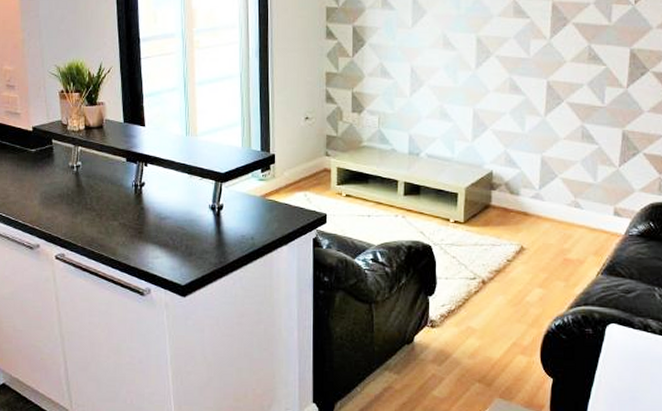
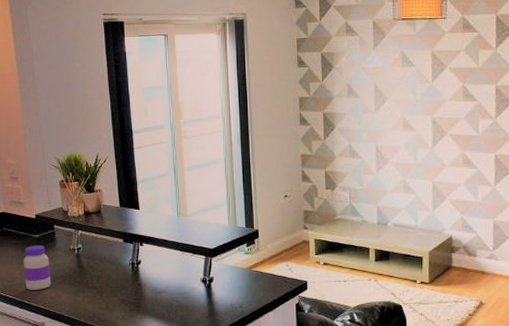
jar: none [18,160,48,209] -> present [23,245,51,290]

